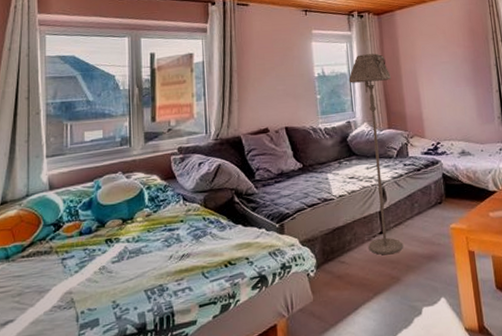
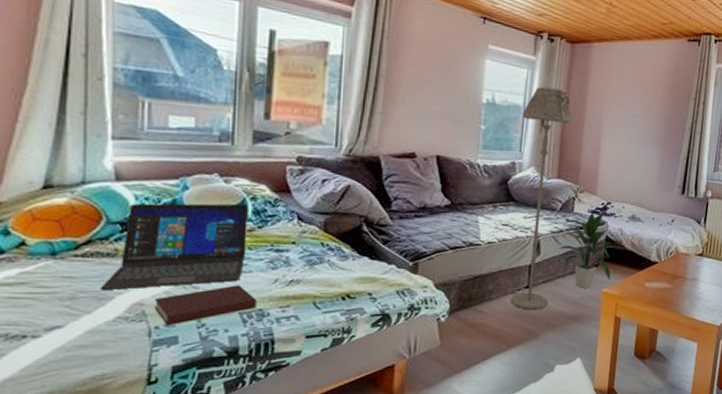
laptop: none [40,194,146,285] -> present [100,203,248,291]
notebook: none [80,265,157,310] -> present [155,285,256,326]
indoor plant: none [402,151,456,227] -> present [558,211,613,289]

